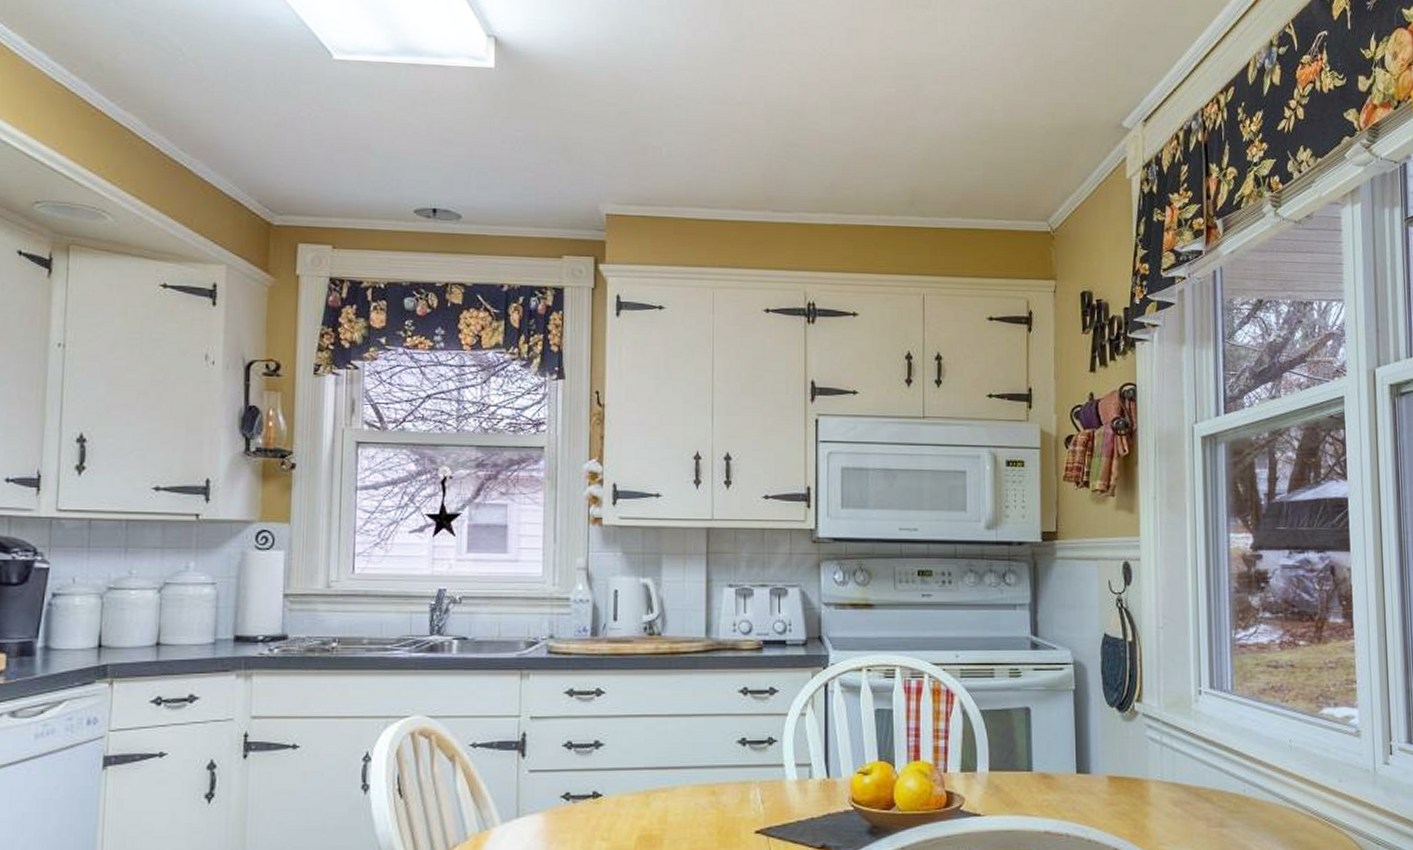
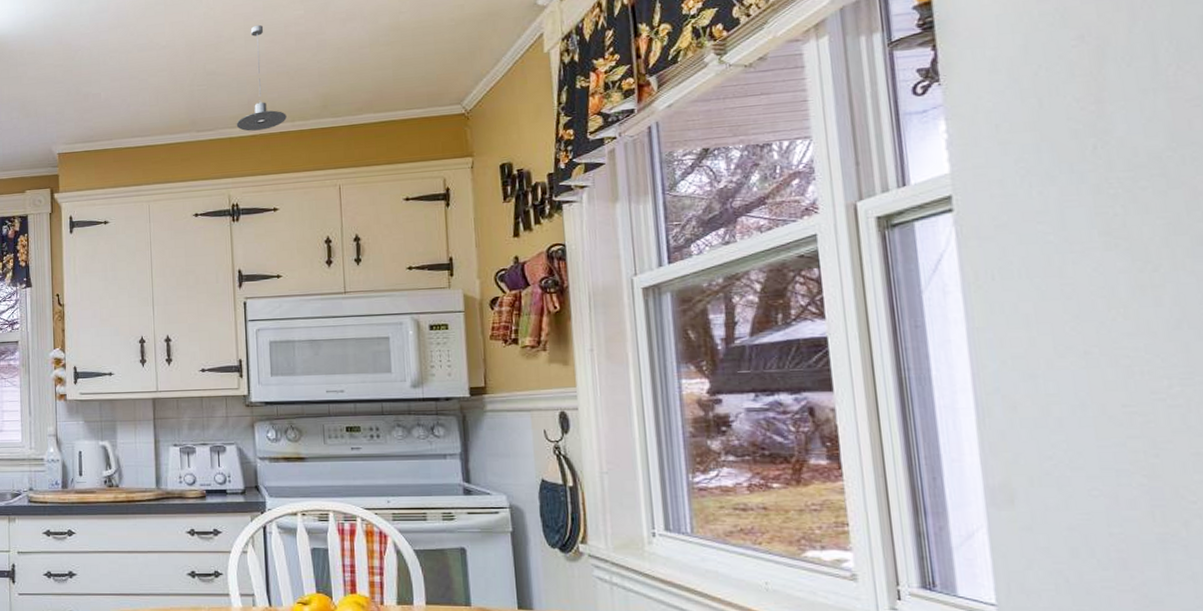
pendant light: none [817,96,872,220] -> present [236,24,287,132]

